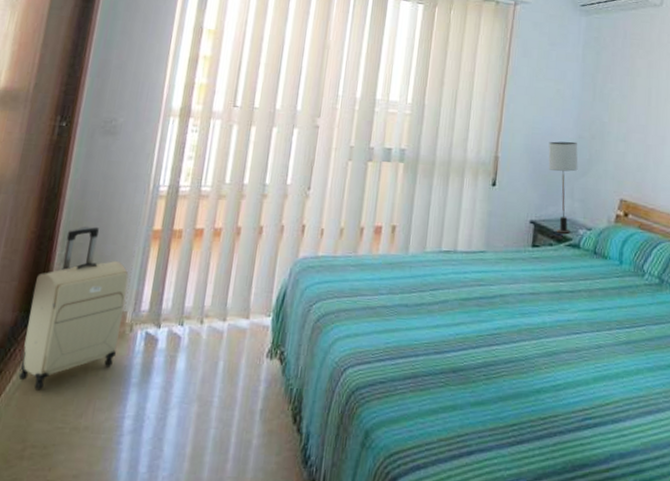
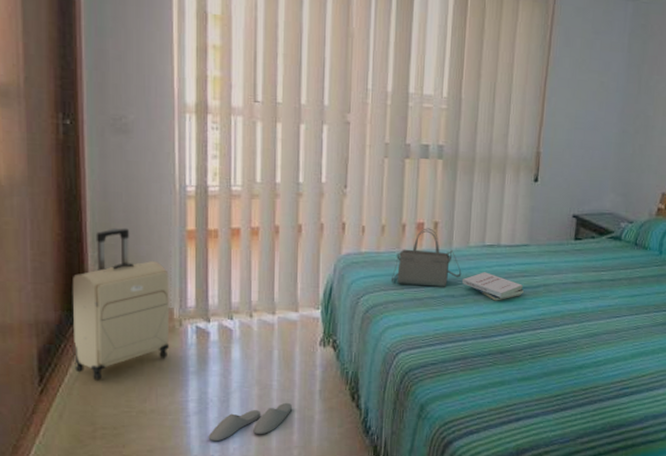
slippers: none [138,422,230,468] -> present [208,402,292,442]
handbag: none [344,231,417,295] -> present [390,228,462,287]
books: none [417,280,479,312] -> present [462,272,524,301]
table lamp: present [548,141,578,234] -> none [591,136,622,227]

